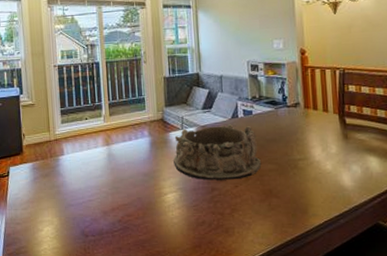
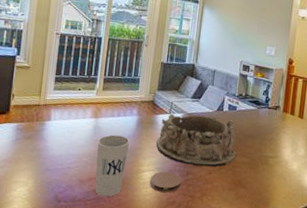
cup: none [114,160,147,226] -> present [95,135,130,197]
coaster: none [174,190,207,213] -> present [149,171,181,193]

